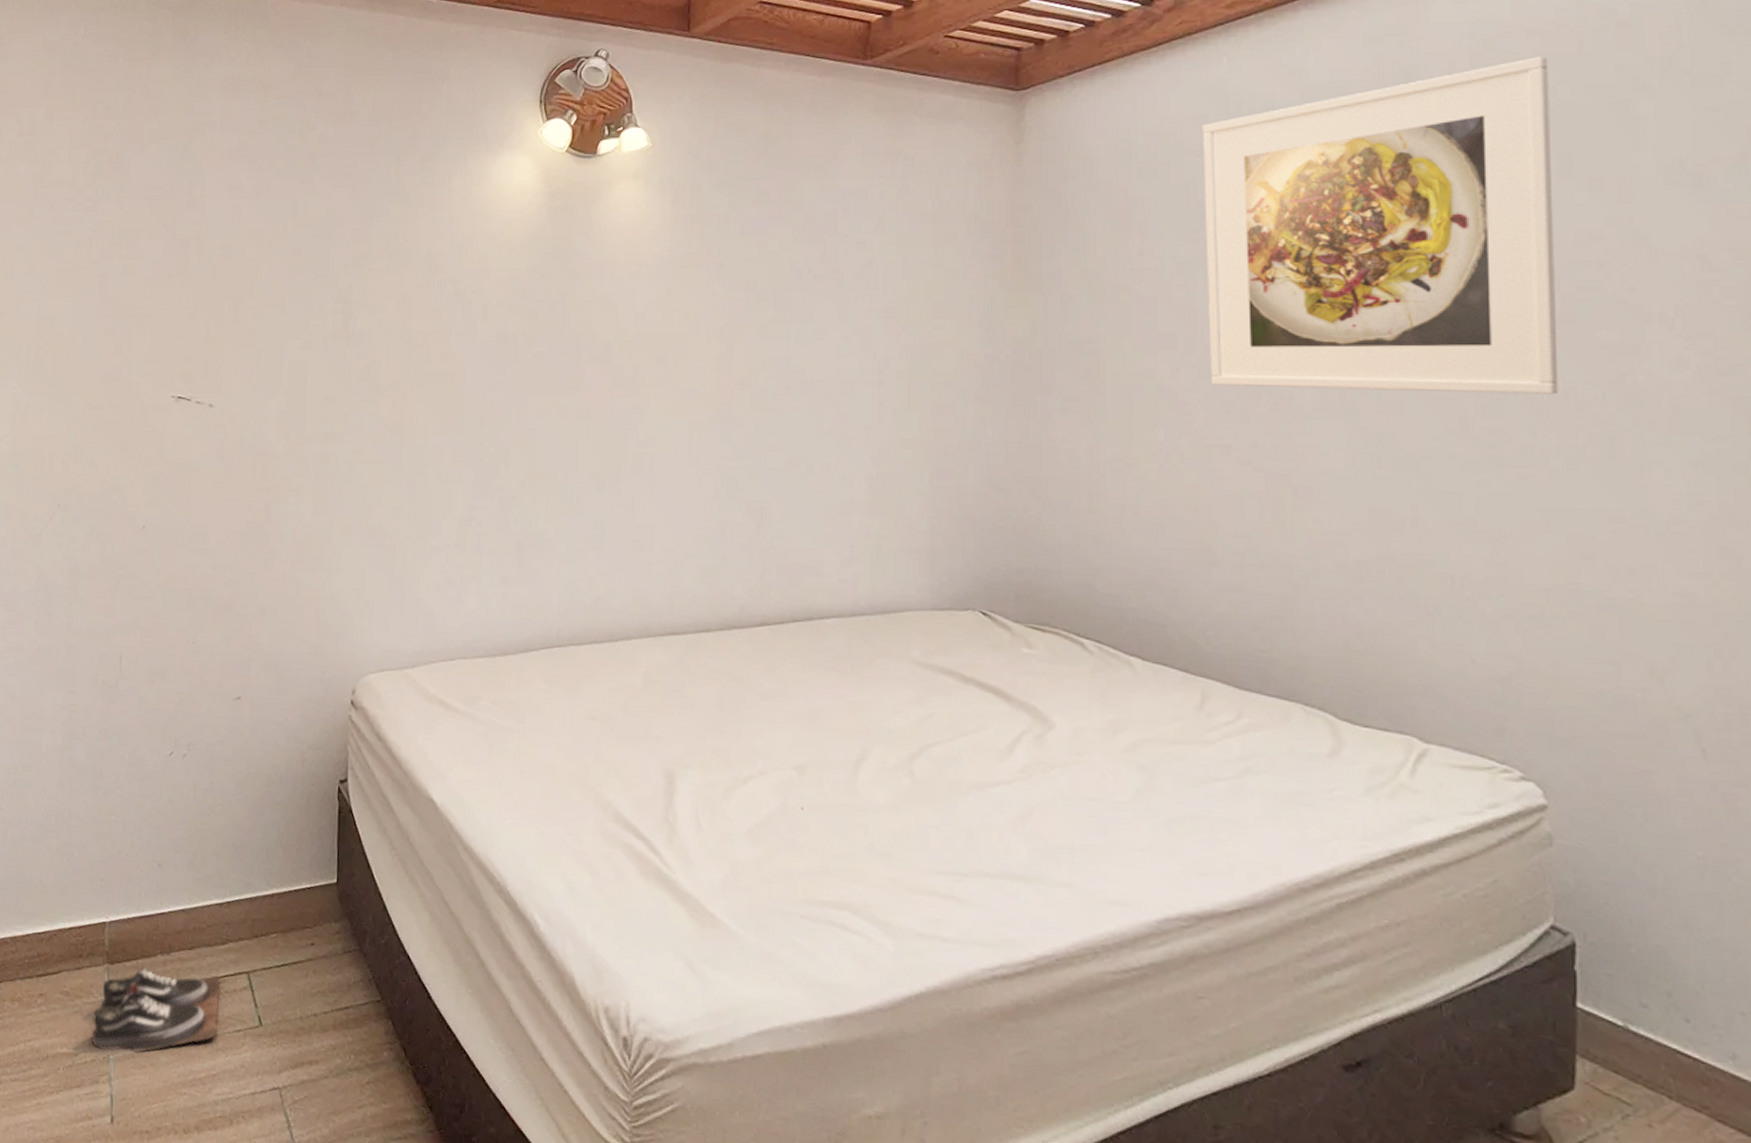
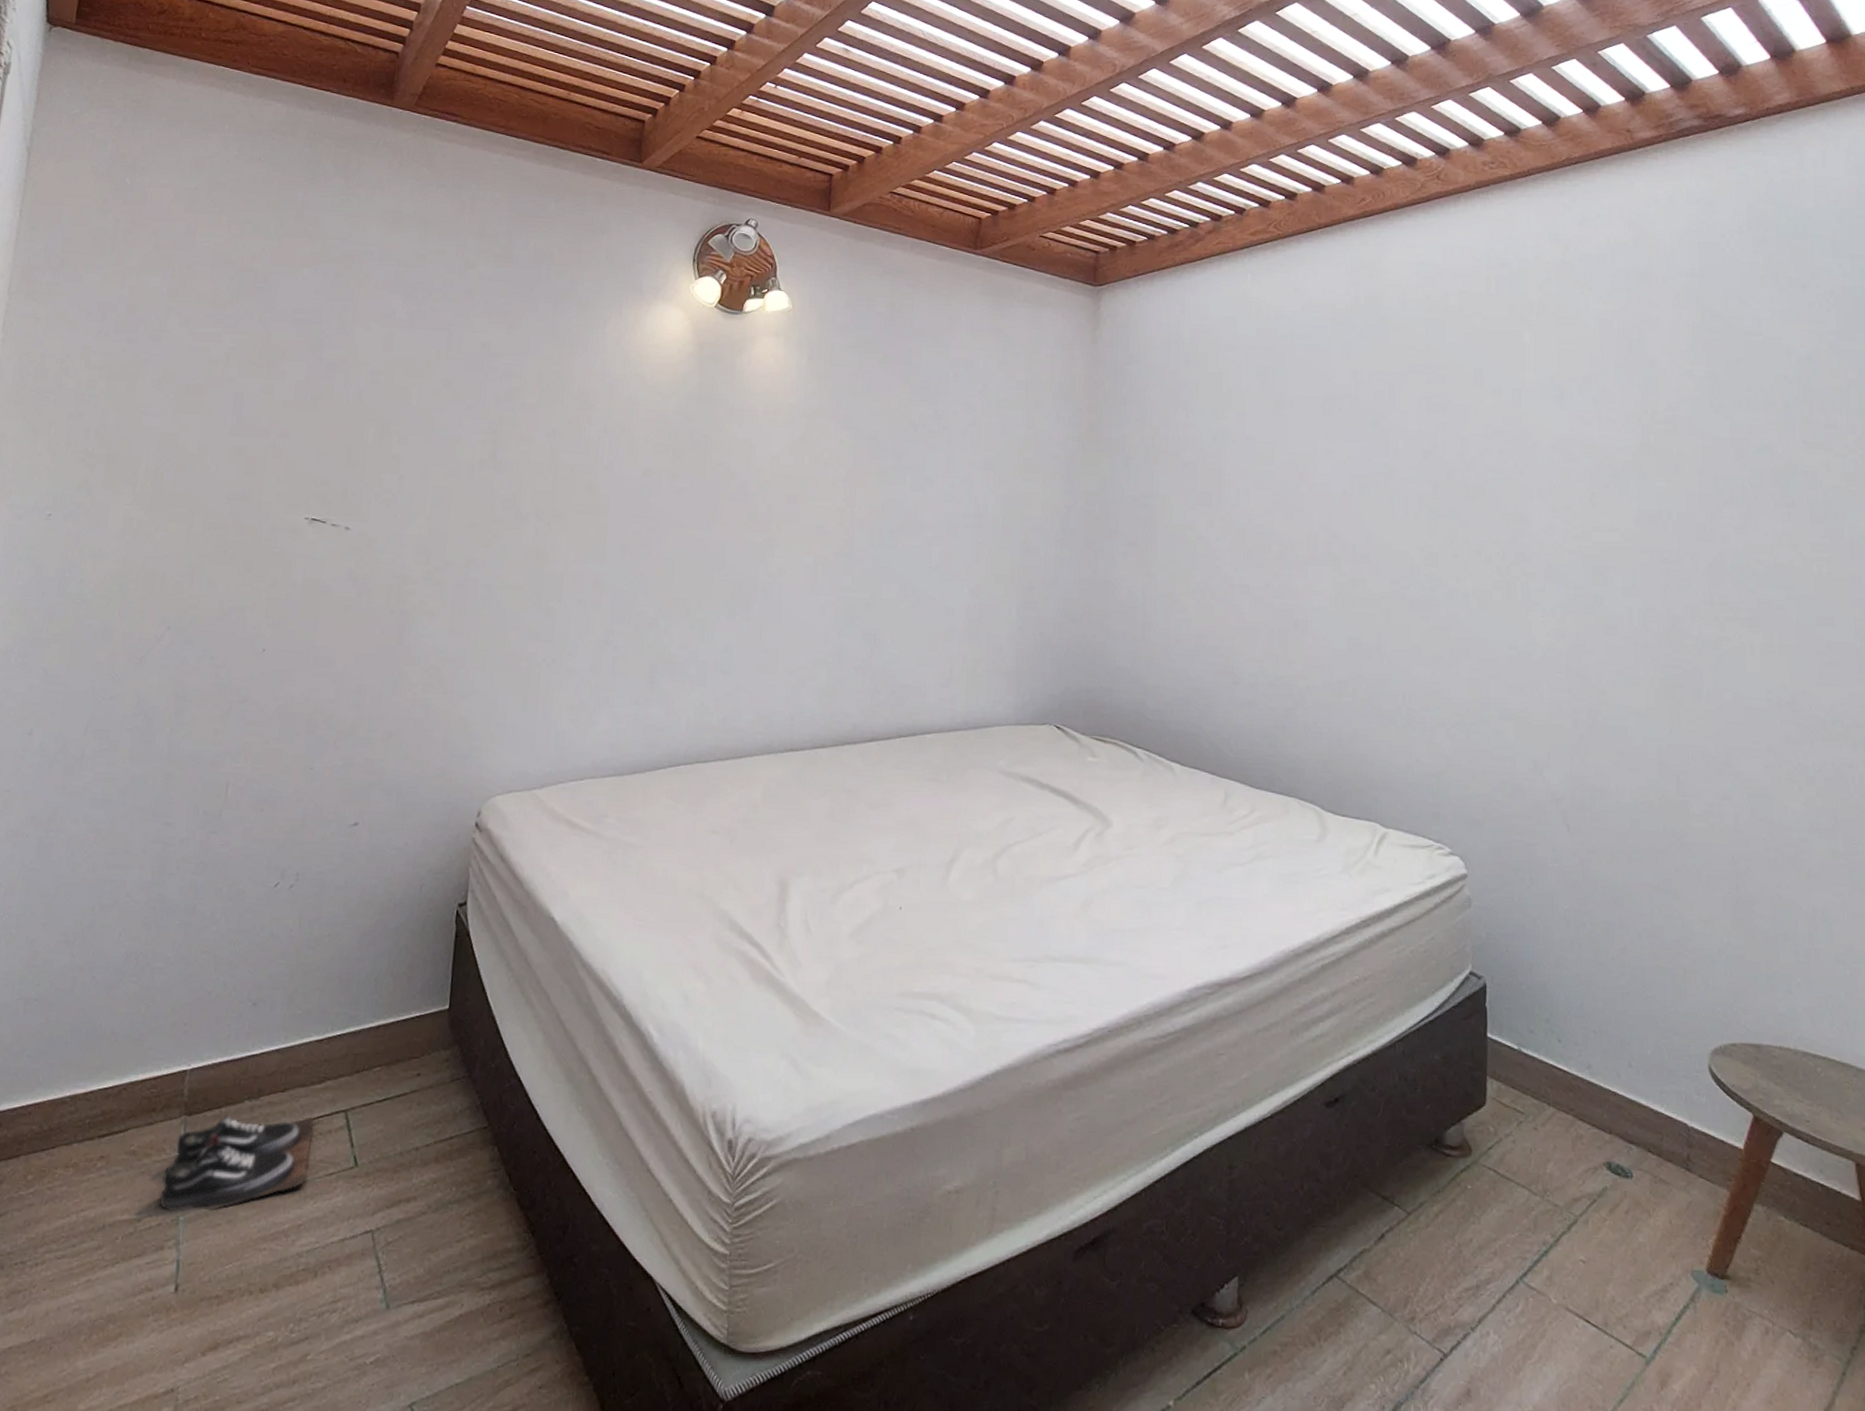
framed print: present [1202,56,1559,395] -> none [1232,293,1474,551]

